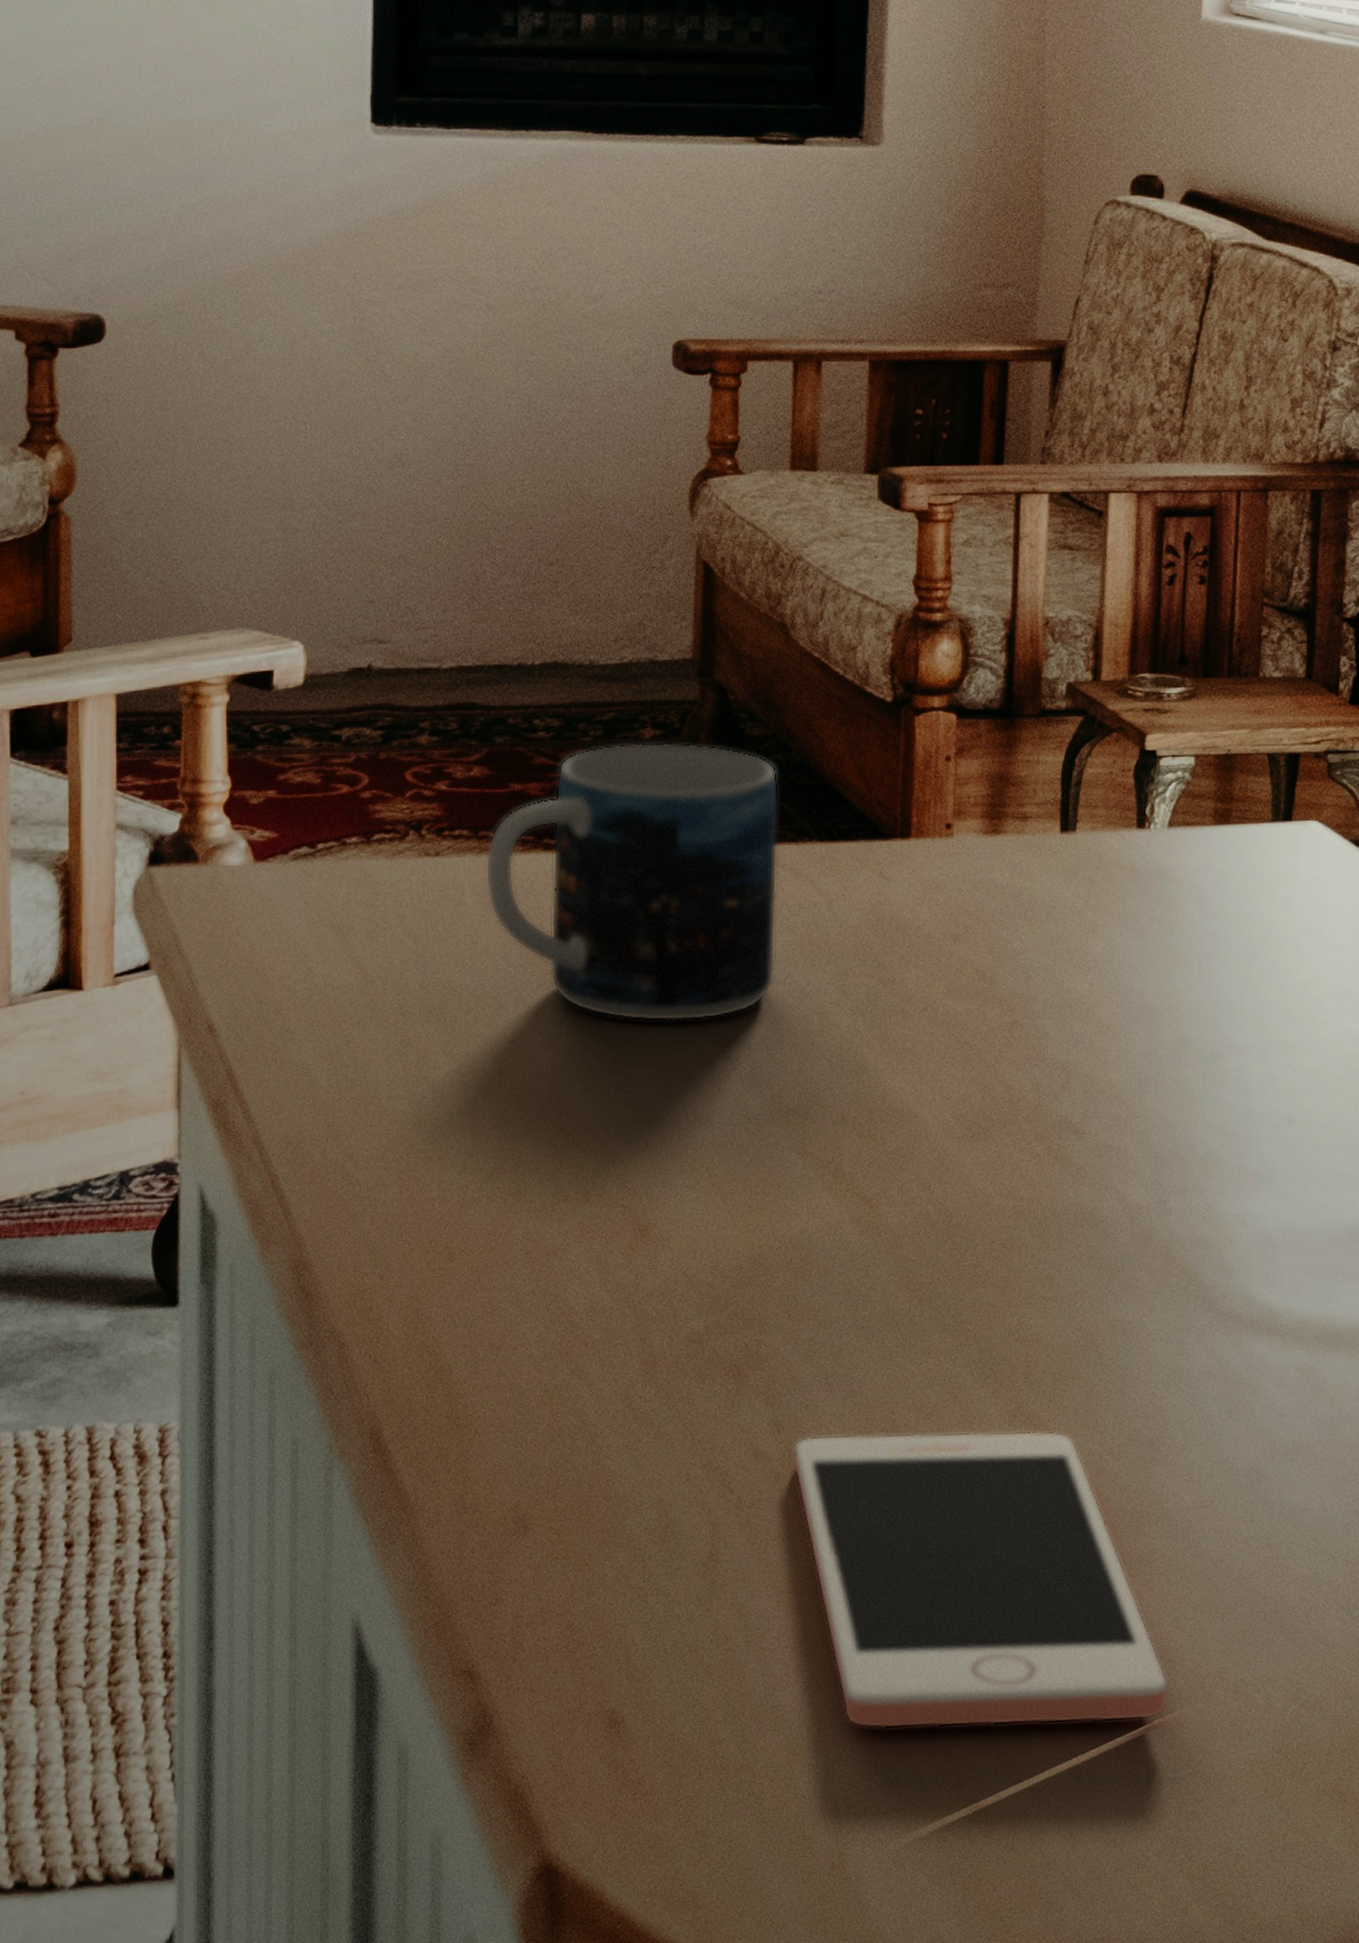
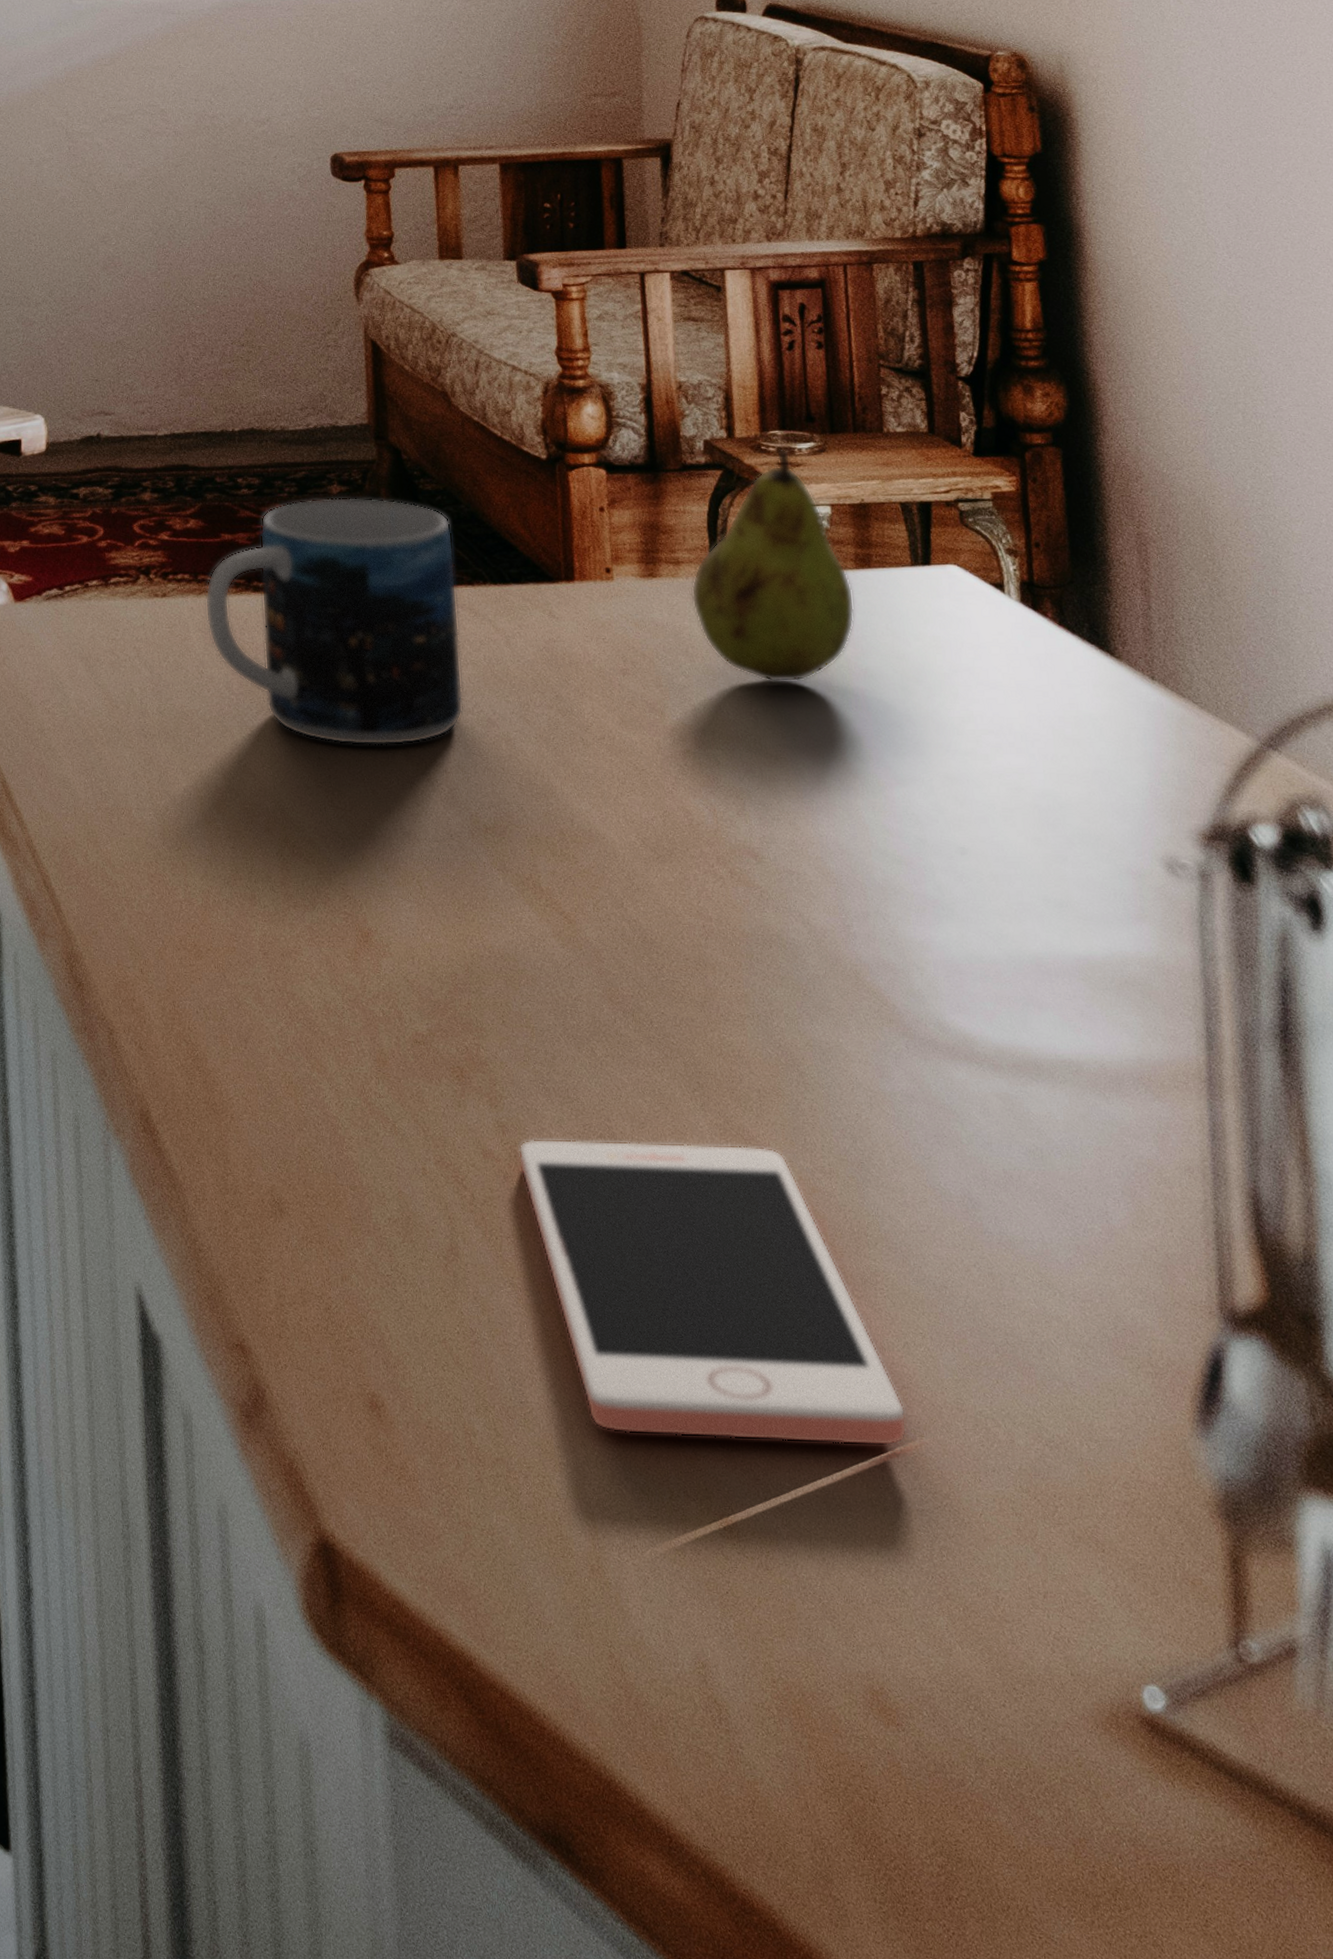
fruit: none [1036,694,1208,947] -> present [691,449,855,682]

